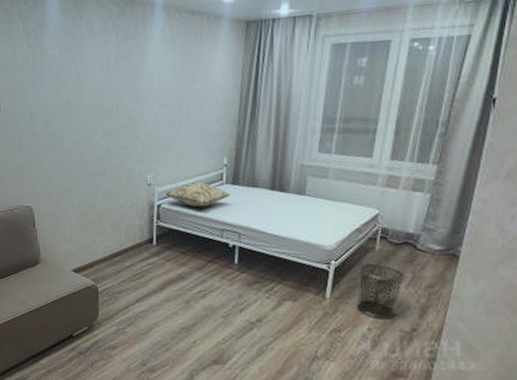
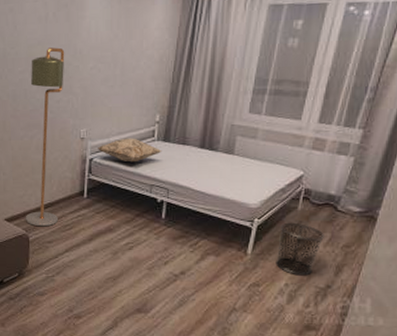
floor lamp: none [93,94,129,277] -> present [25,47,65,227]

